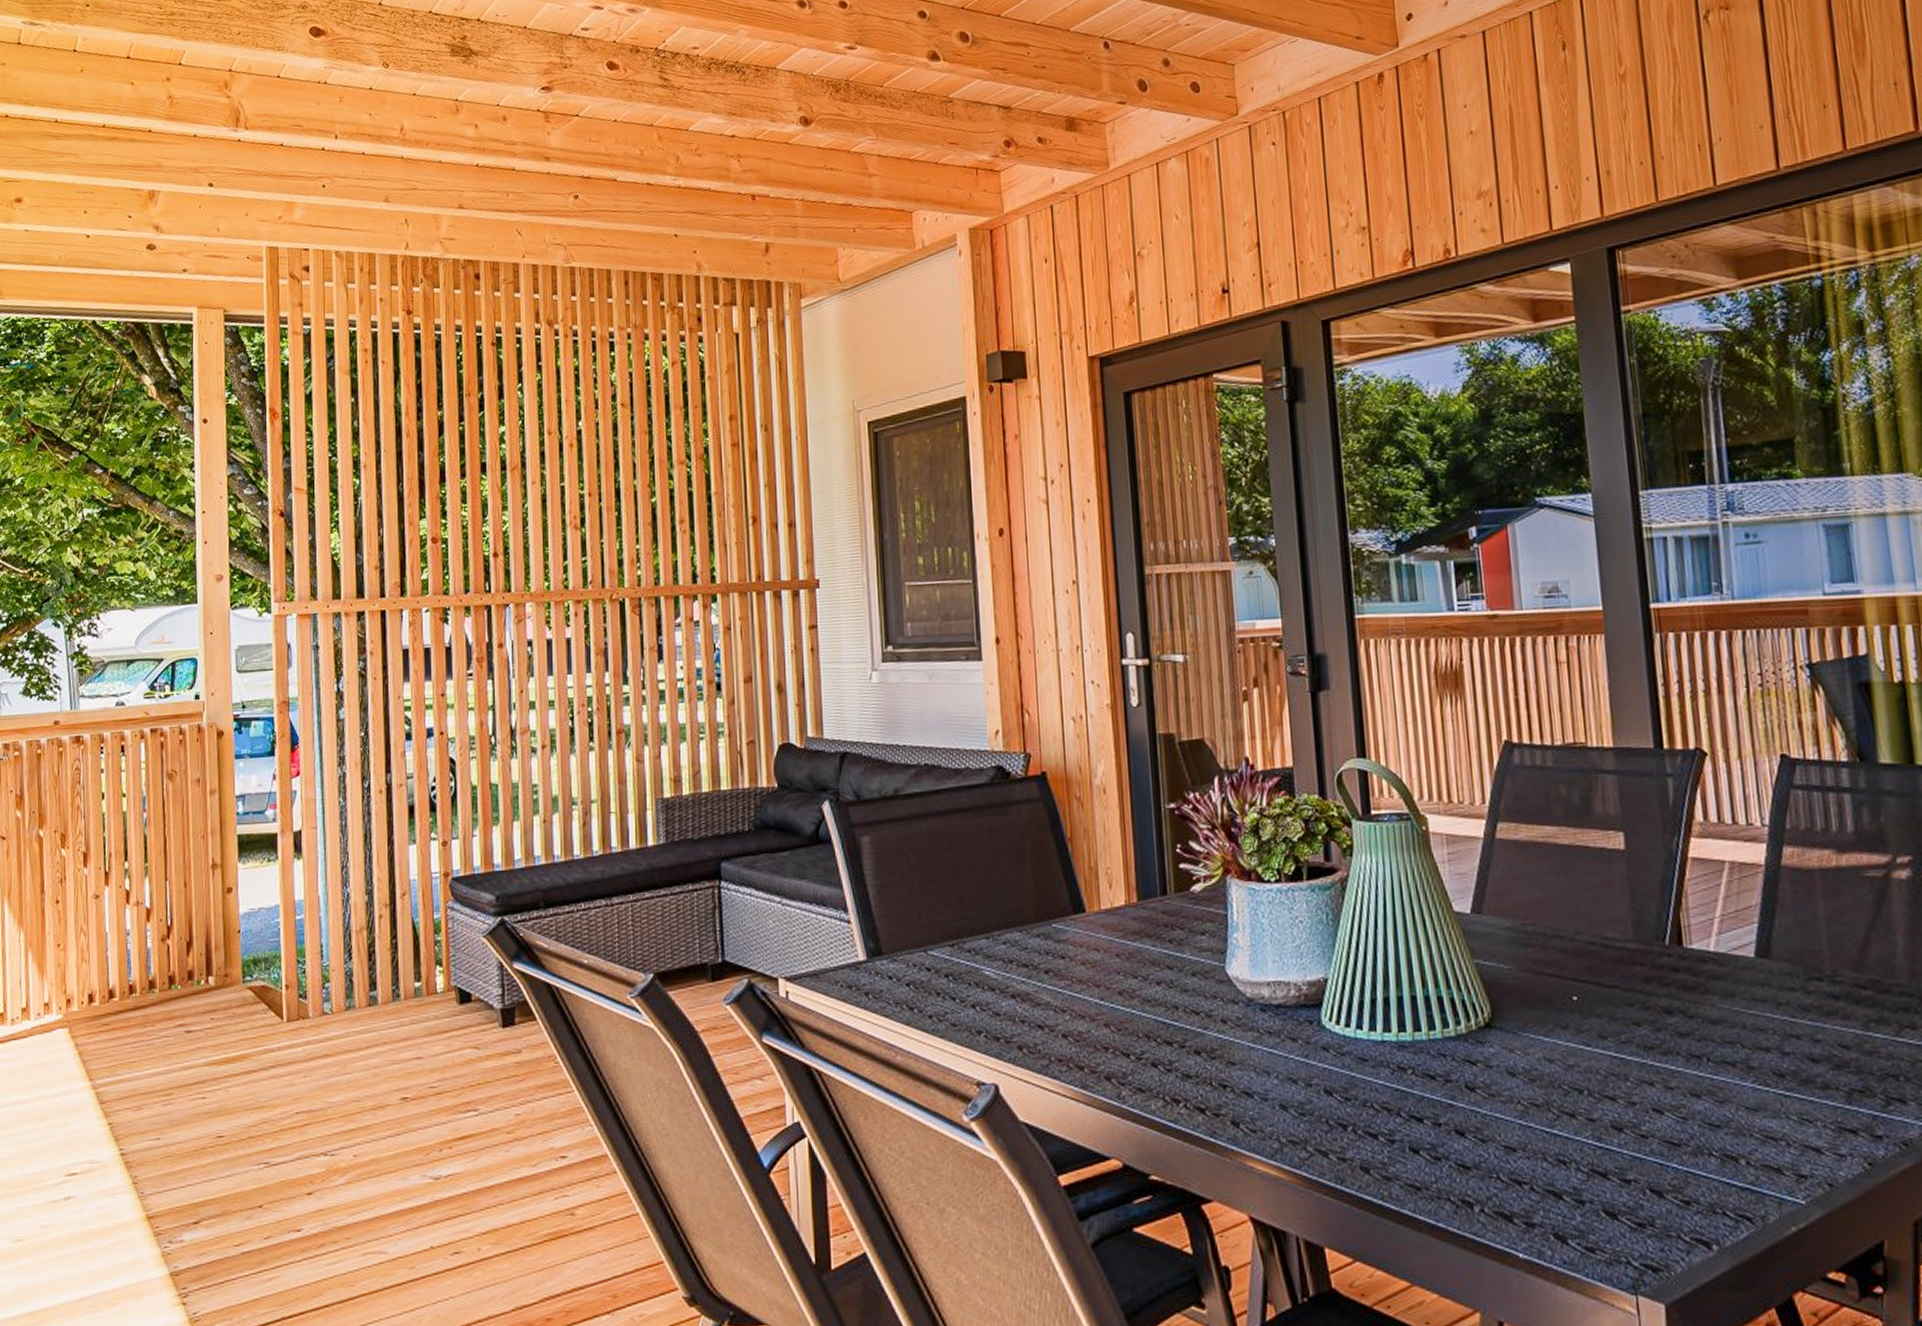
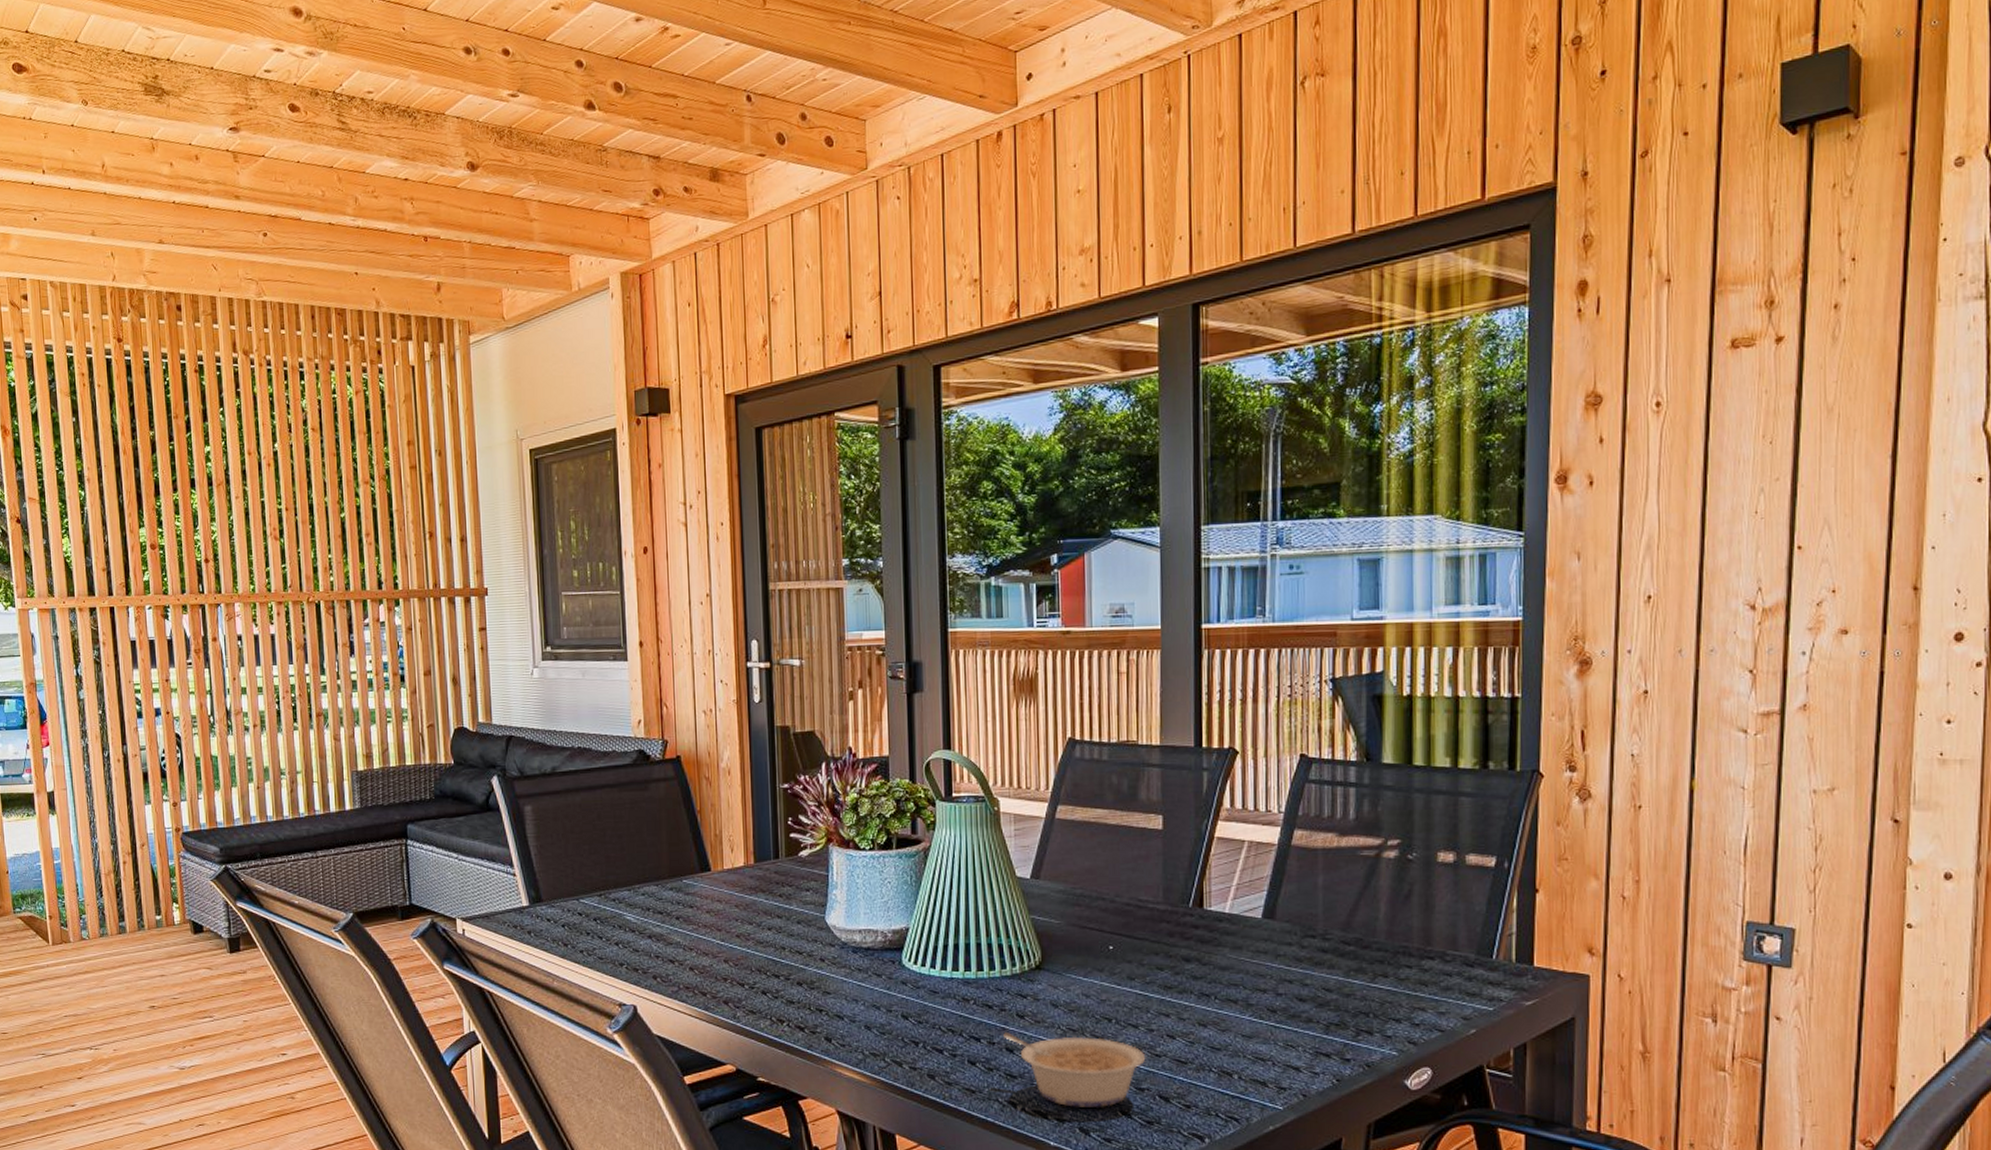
legume: none [1451,1110,1630,1208] -> present [1003,1032,1146,1109]

